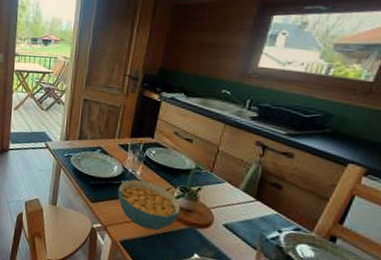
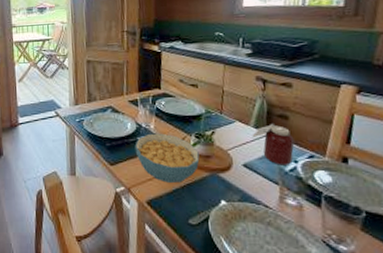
jar: none [239,190,283,234] -> present [252,123,295,165]

